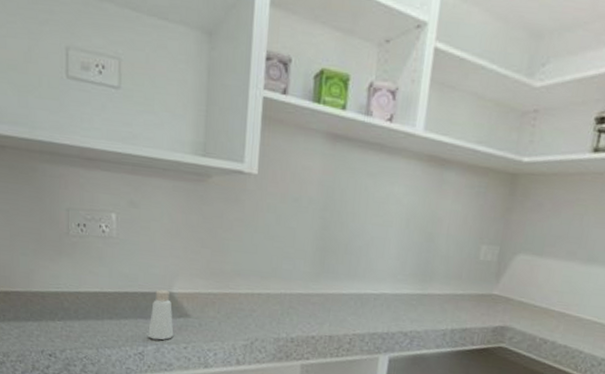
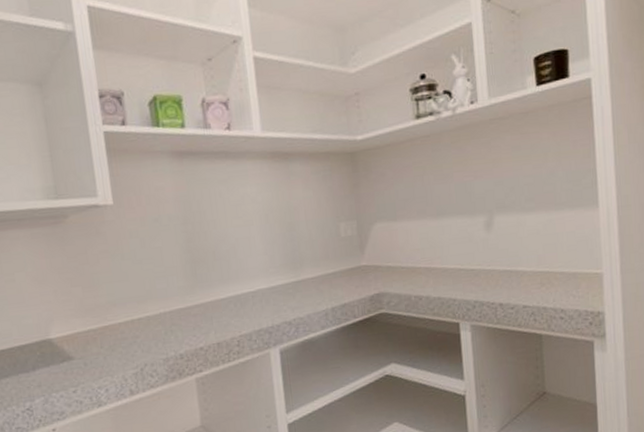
pepper shaker: present [148,289,174,341] -> none [31,338,60,392]

